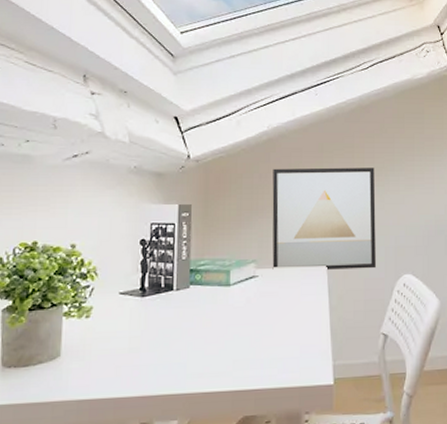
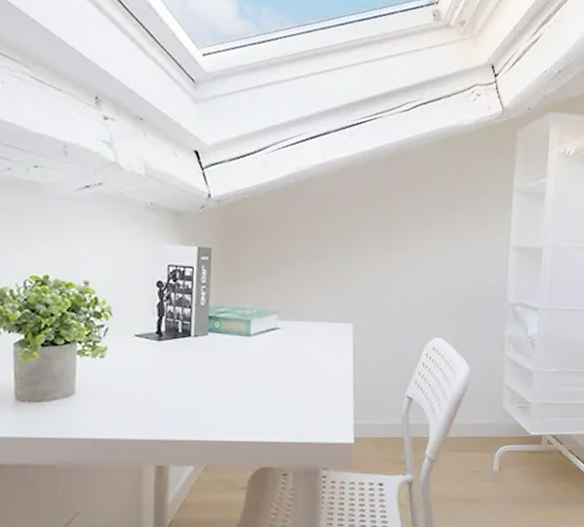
wall art: present [272,167,376,270] -> none [295,215,410,329]

